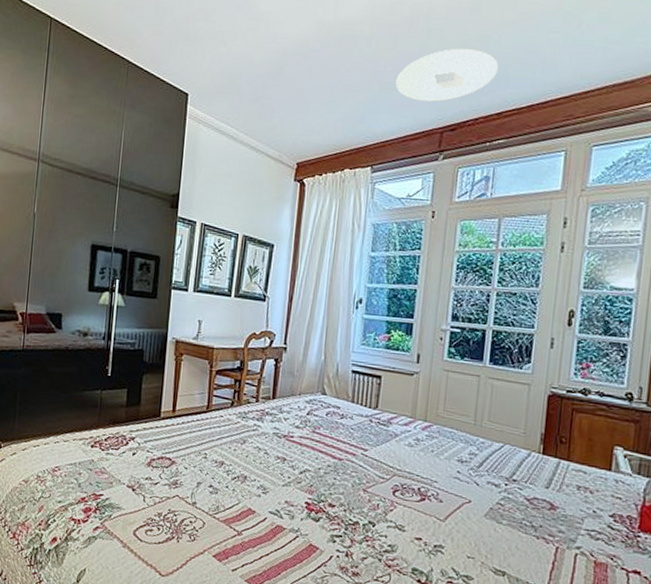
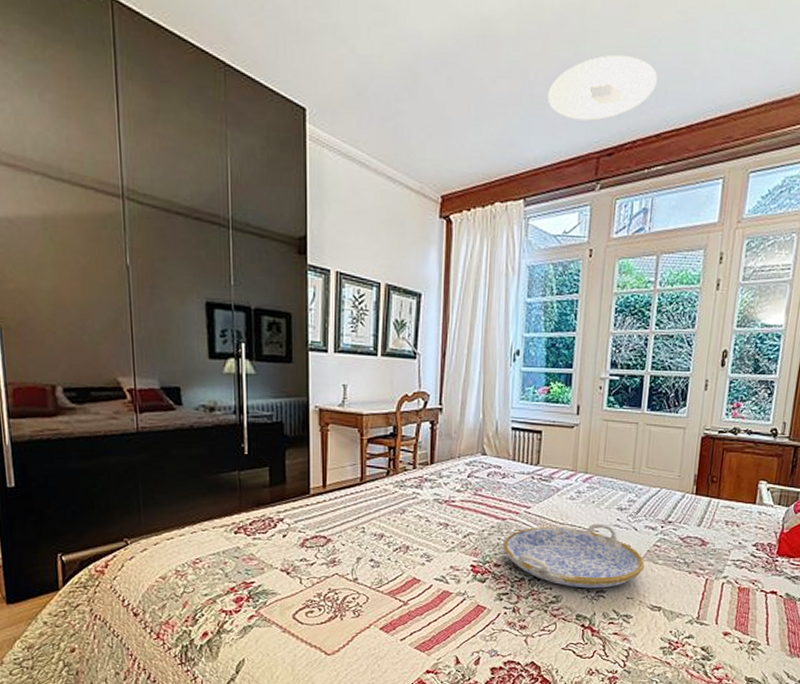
serving tray: none [339,470,487,543] -> present [503,523,645,589]

